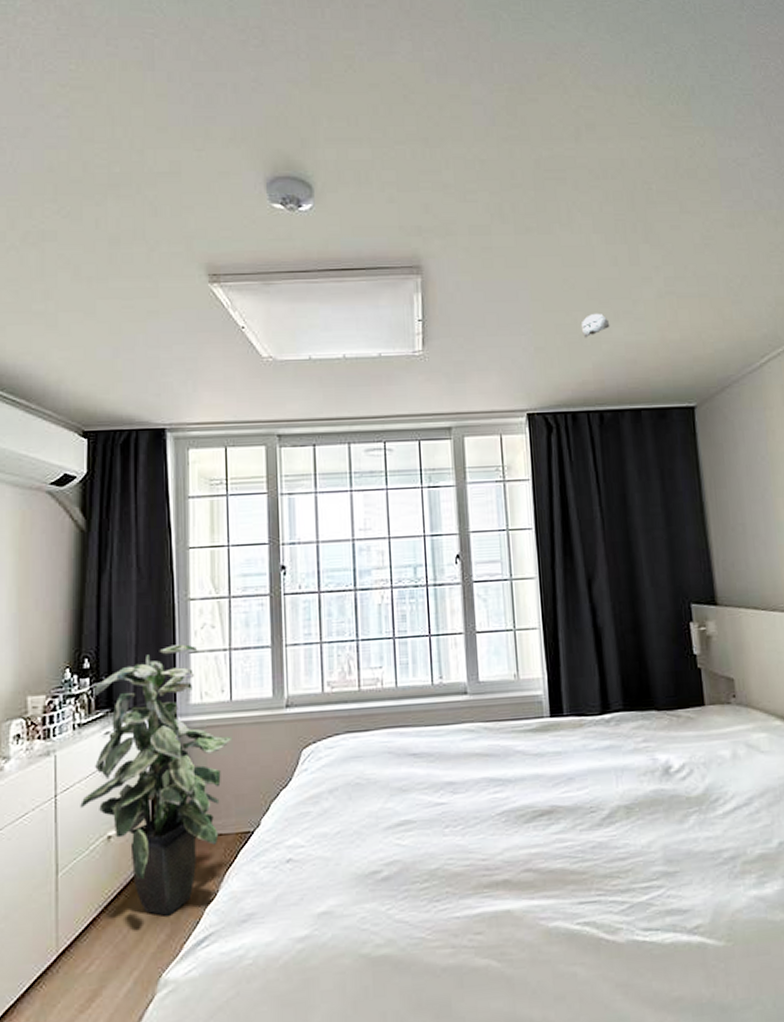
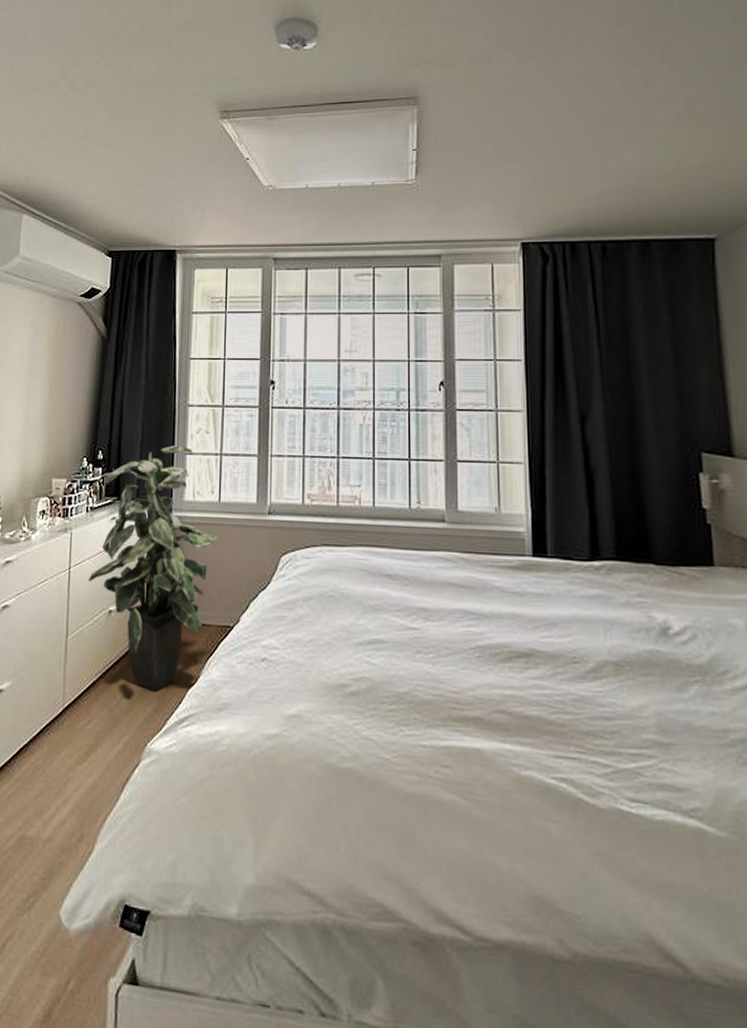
smoke detector: present [580,313,610,338] -> none [584,139,618,166]

